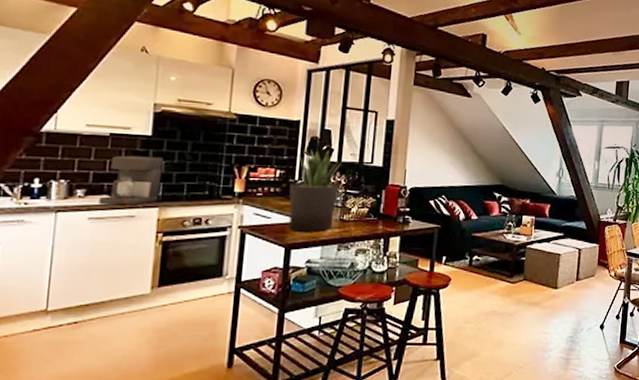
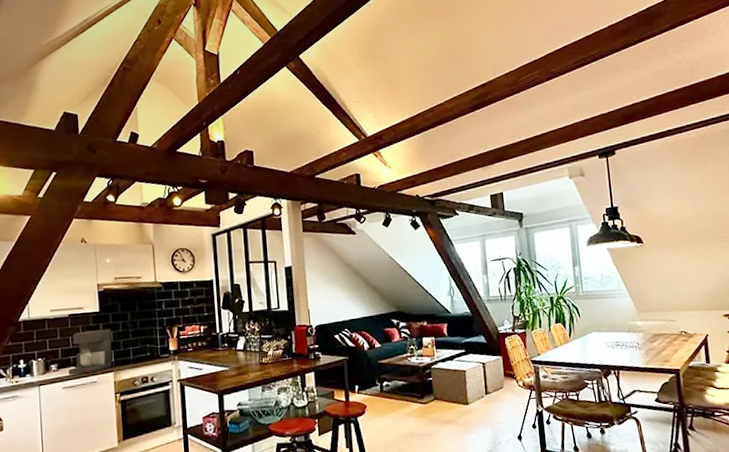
planter: present [288,145,341,232] -> none [214,301,256,379]

